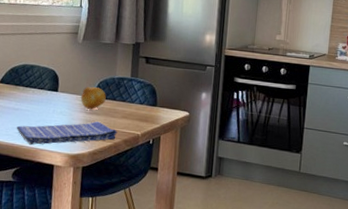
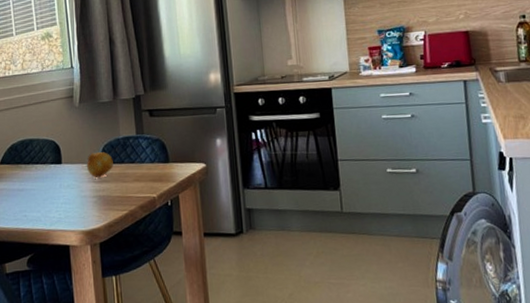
dish towel: present [16,121,118,145] -> none [24,190,132,227]

